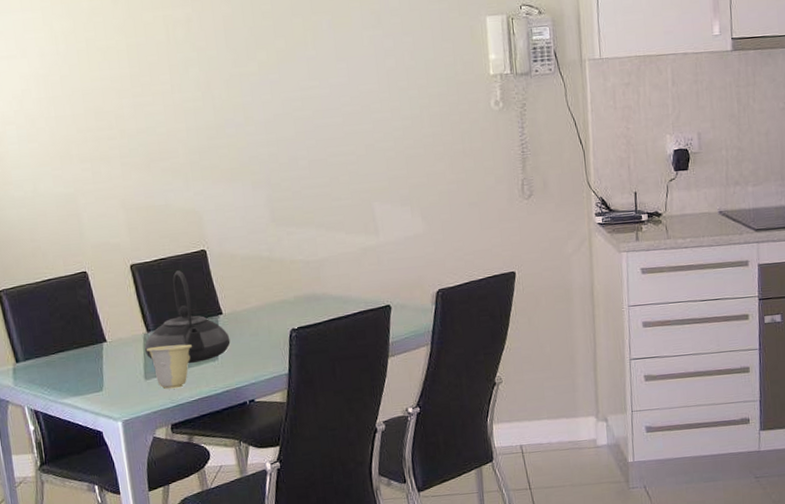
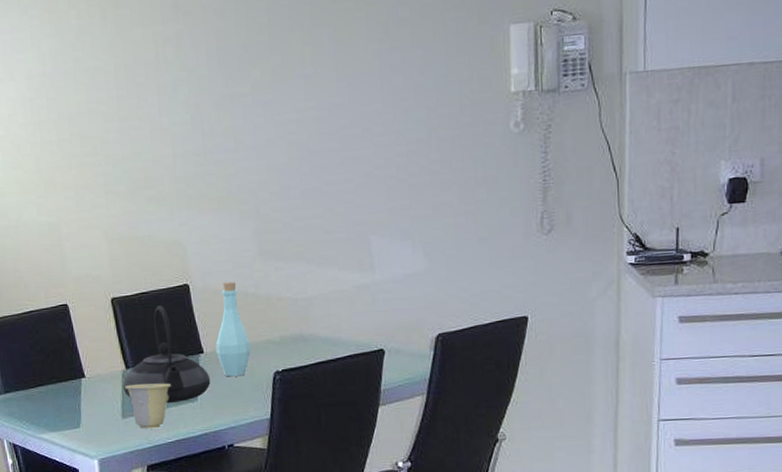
bottle: none [233,246,268,336] -> present [215,281,251,377]

